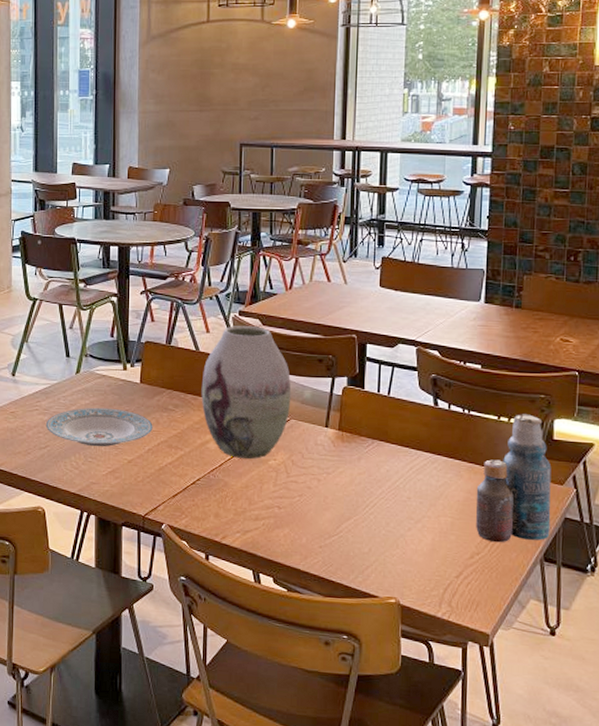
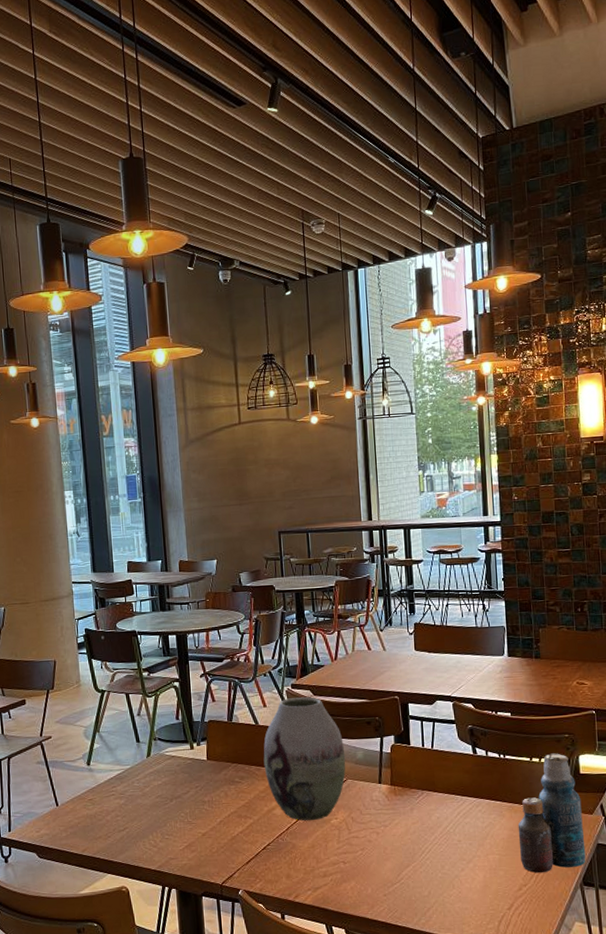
plate: present [45,407,153,447] -> none [122,786,223,824]

